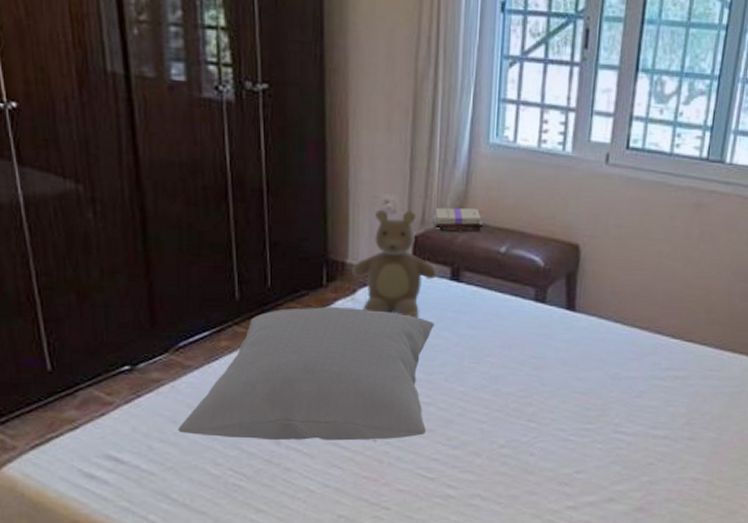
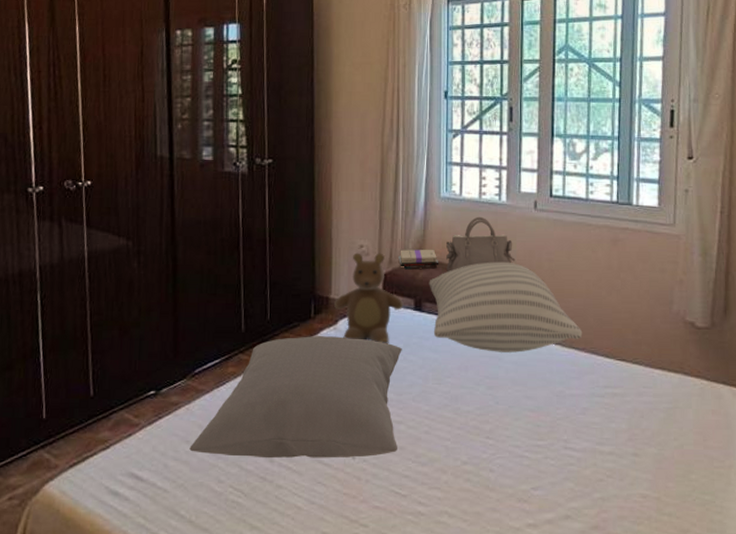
pillow: none [469,226,649,331] -> present [429,261,583,353]
shoulder bag: none [492,170,577,237] -> present [446,216,515,273]

